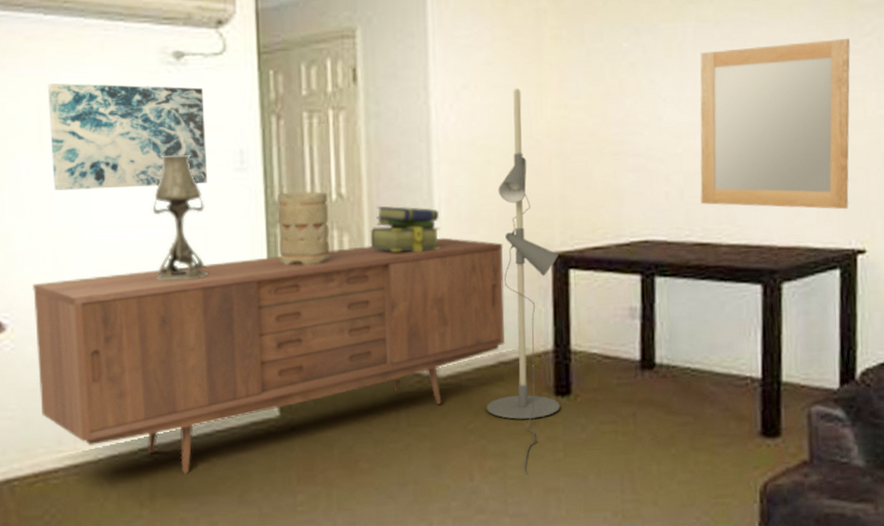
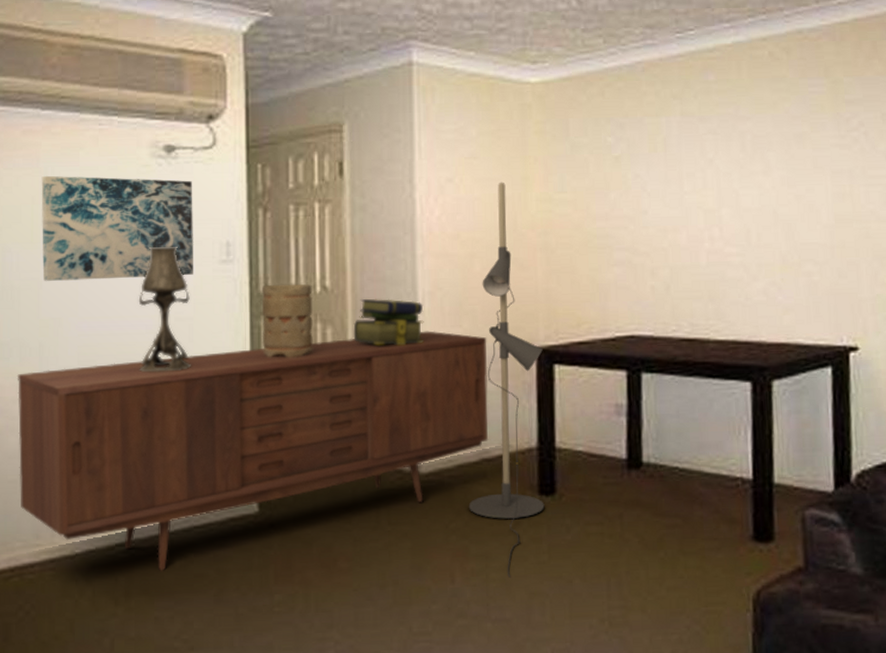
home mirror: present [699,38,851,210] -> none [684,133,840,306]

